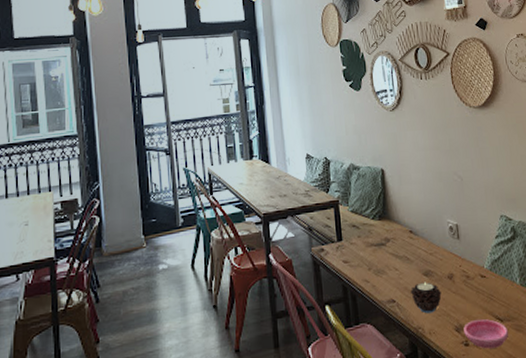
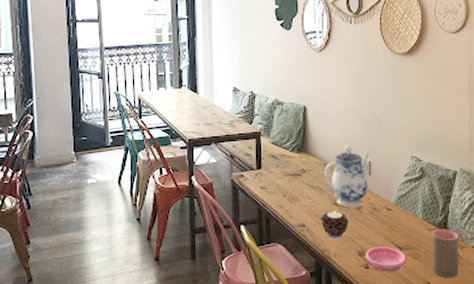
teapot: none [409,208,459,278] -> present [324,145,371,208]

